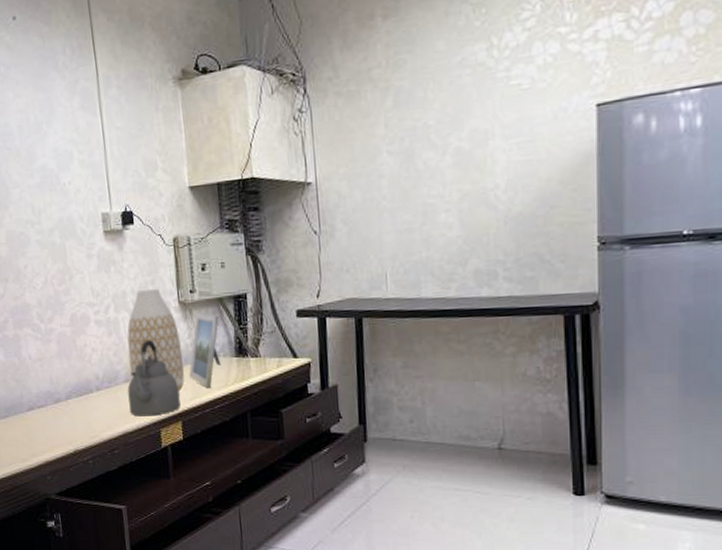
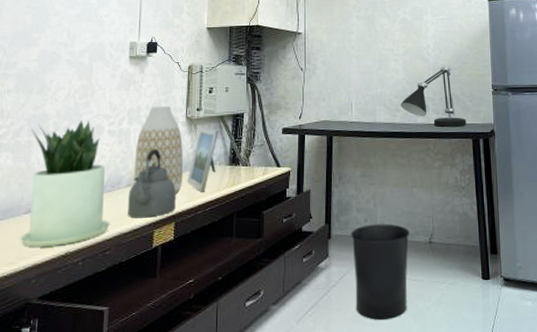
planter: none [16,309,115,445] -> present [19,120,111,248]
waste bin: none [392,425,471,534] -> present [351,224,410,320]
desk lamp: none [456,213,555,301] -> present [401,66,466,128]

